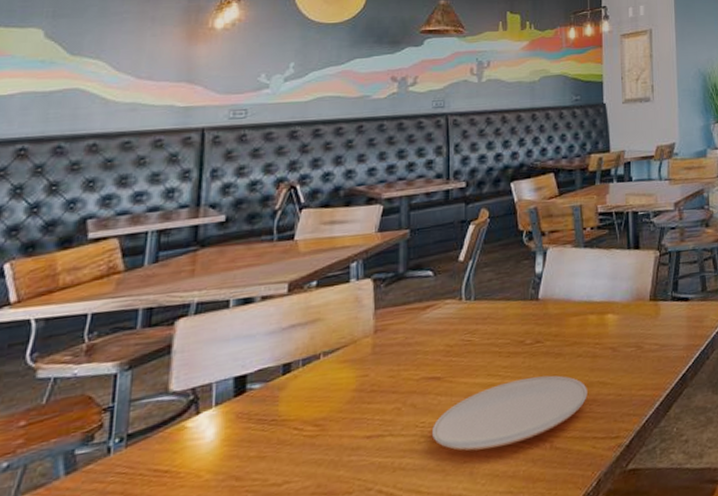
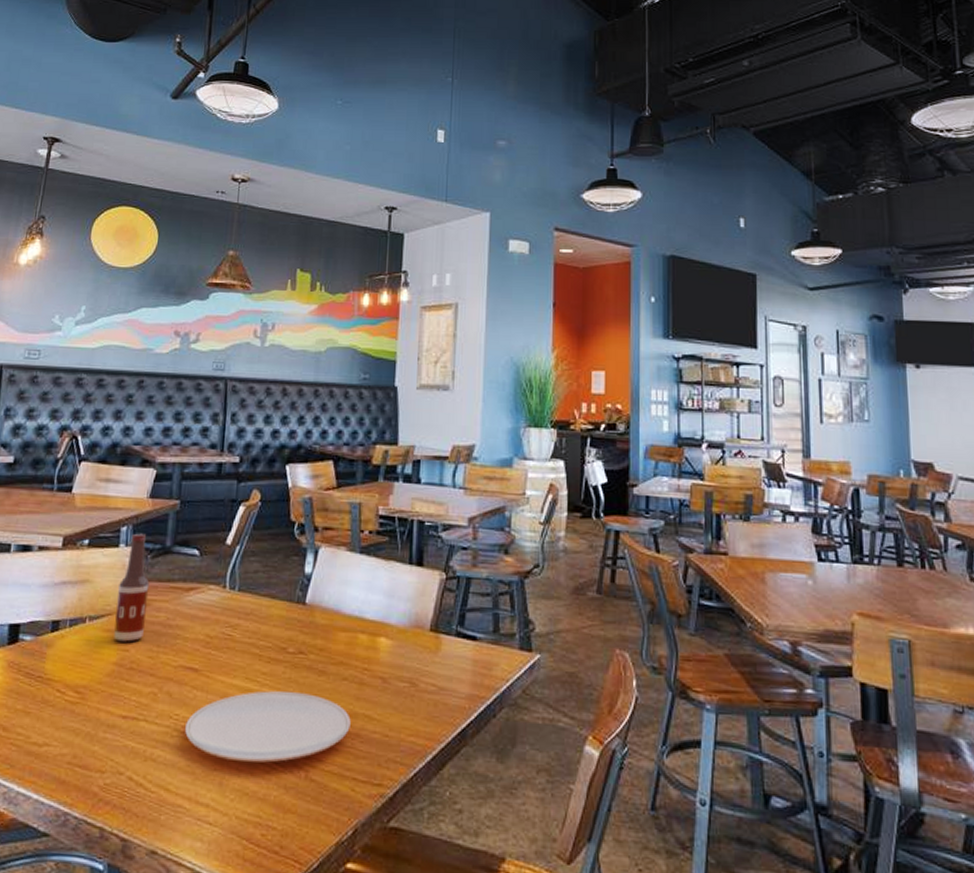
root beer: none [351,265,385,370] -> present [114,533,150,642]

